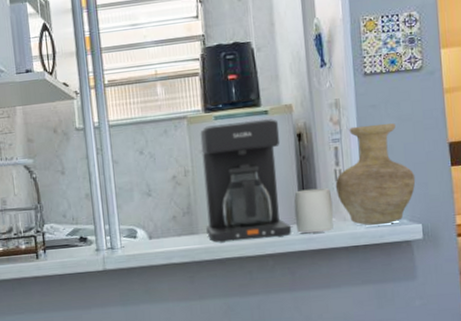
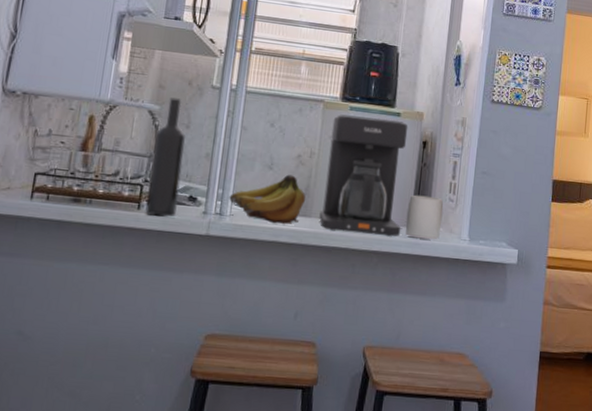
wine bottle: none [35,148,72,262] -> present [145,97,186,217]
fruit: none [116,197,190,248] -> present [229,174,306,225]
vase: present [335,123,416,226] -> none [448,146,520,244]

